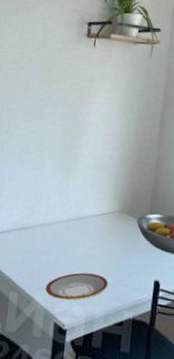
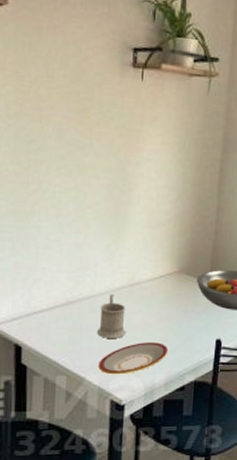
mug: none [46,224,72,266] -> present [97,294,126,338]

